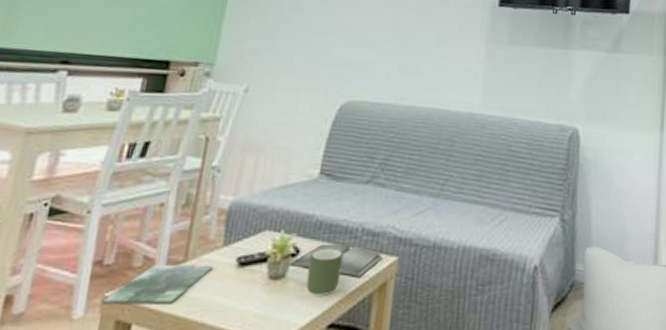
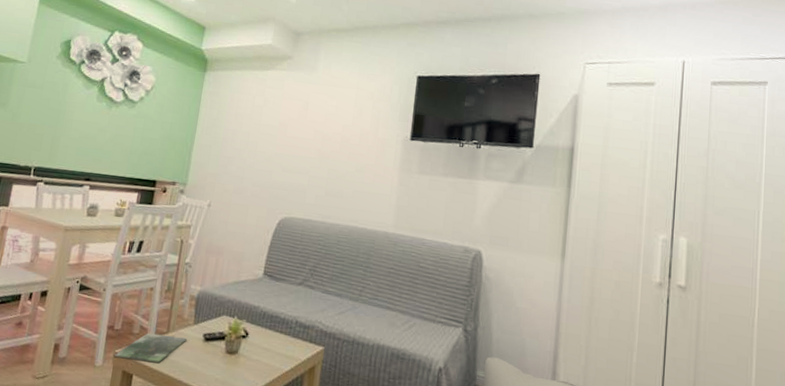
hardback book: present [288,244,384,279] -> none [240,330,313,361]
mug: present [306,248,344,296] -> none [253,334,281,371]

